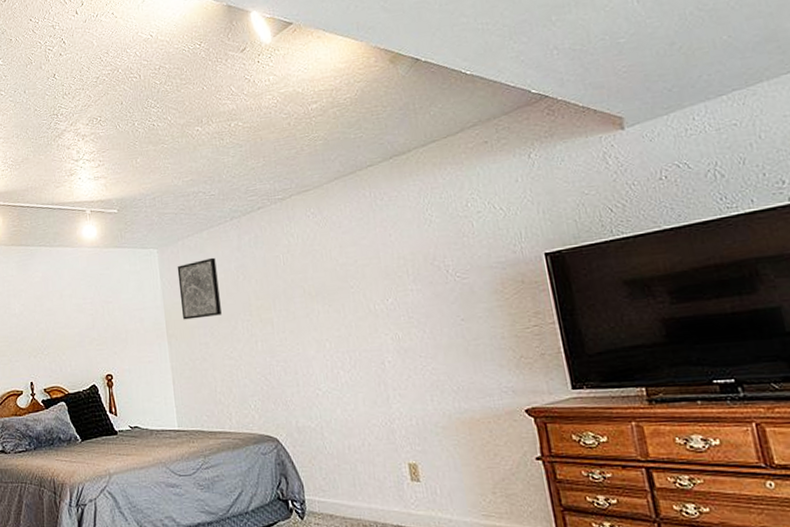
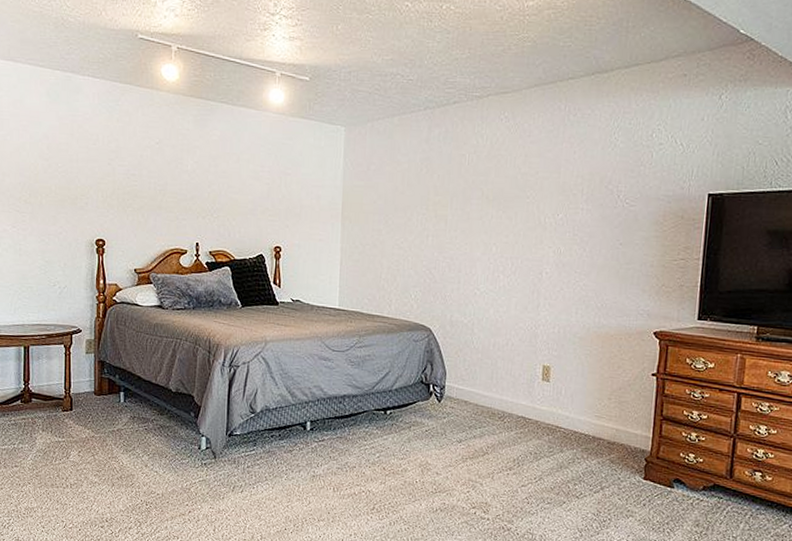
wall art: present [177,257,222,320] -> none [359,145,402,205]

